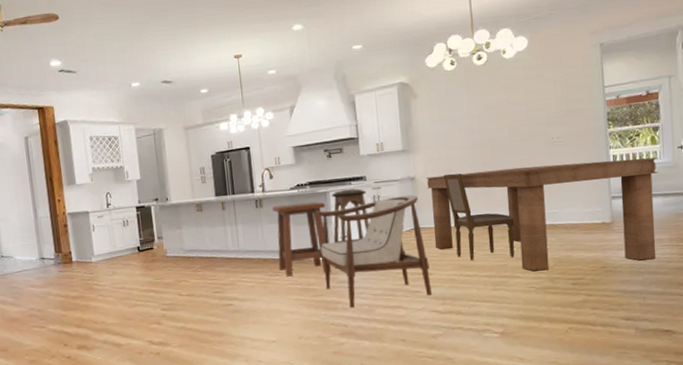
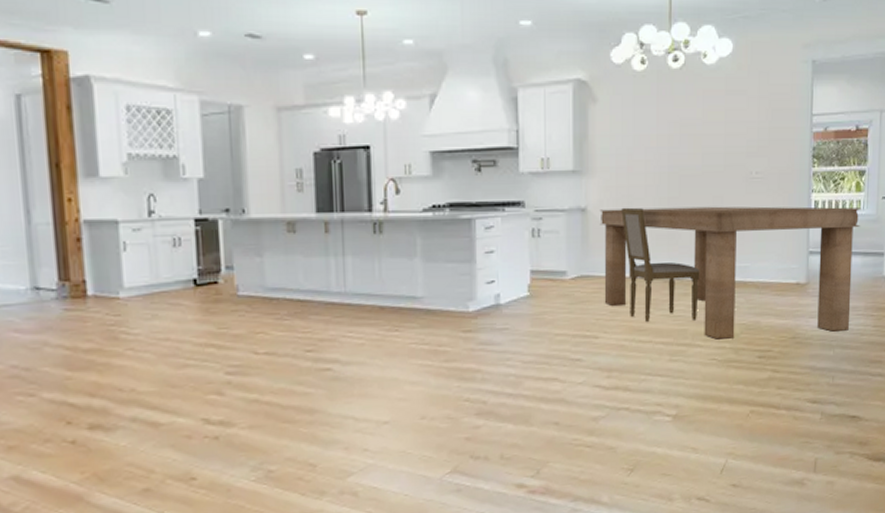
stool: present [272,201,331,276] -> none [395,230,470,333]
armchair: present [316,194,432,309] -> none [456,231,595,380]
stool: present [331,188,370,244] -> none [476,217,525,291]

